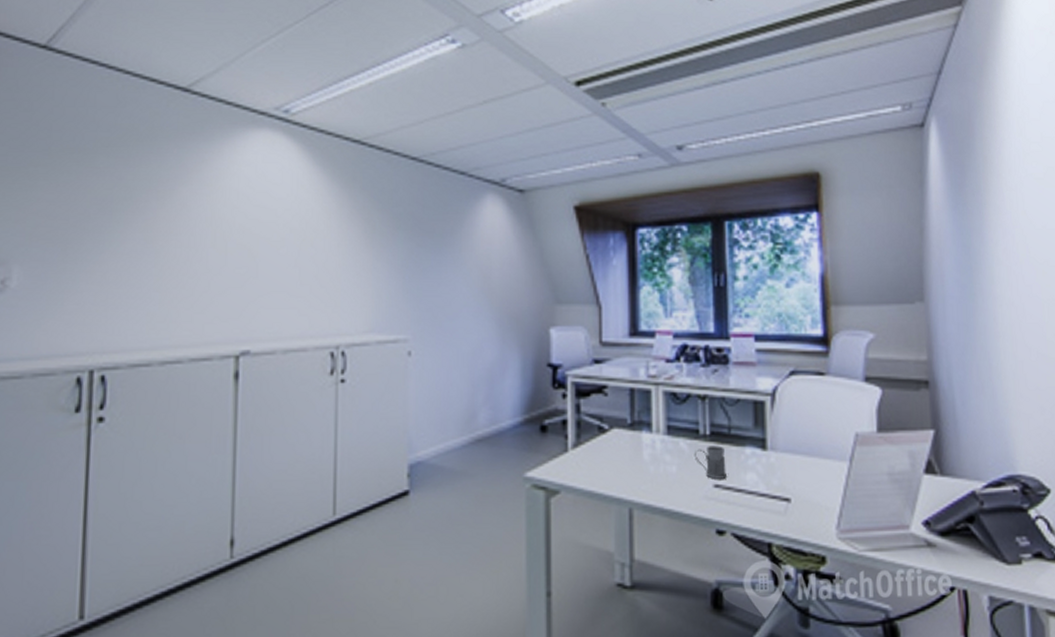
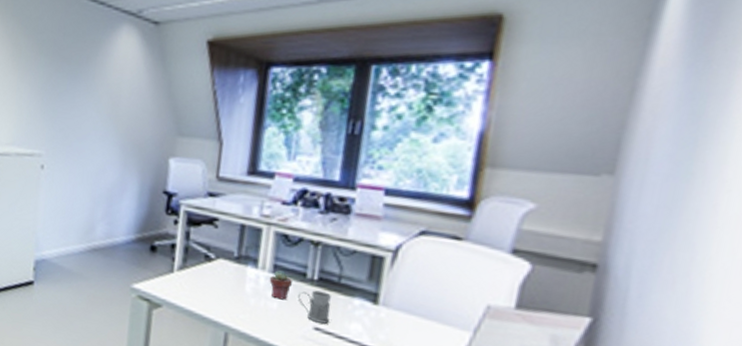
potted succulent: none [665,431,687,462] -> present [269,270,292,301]

